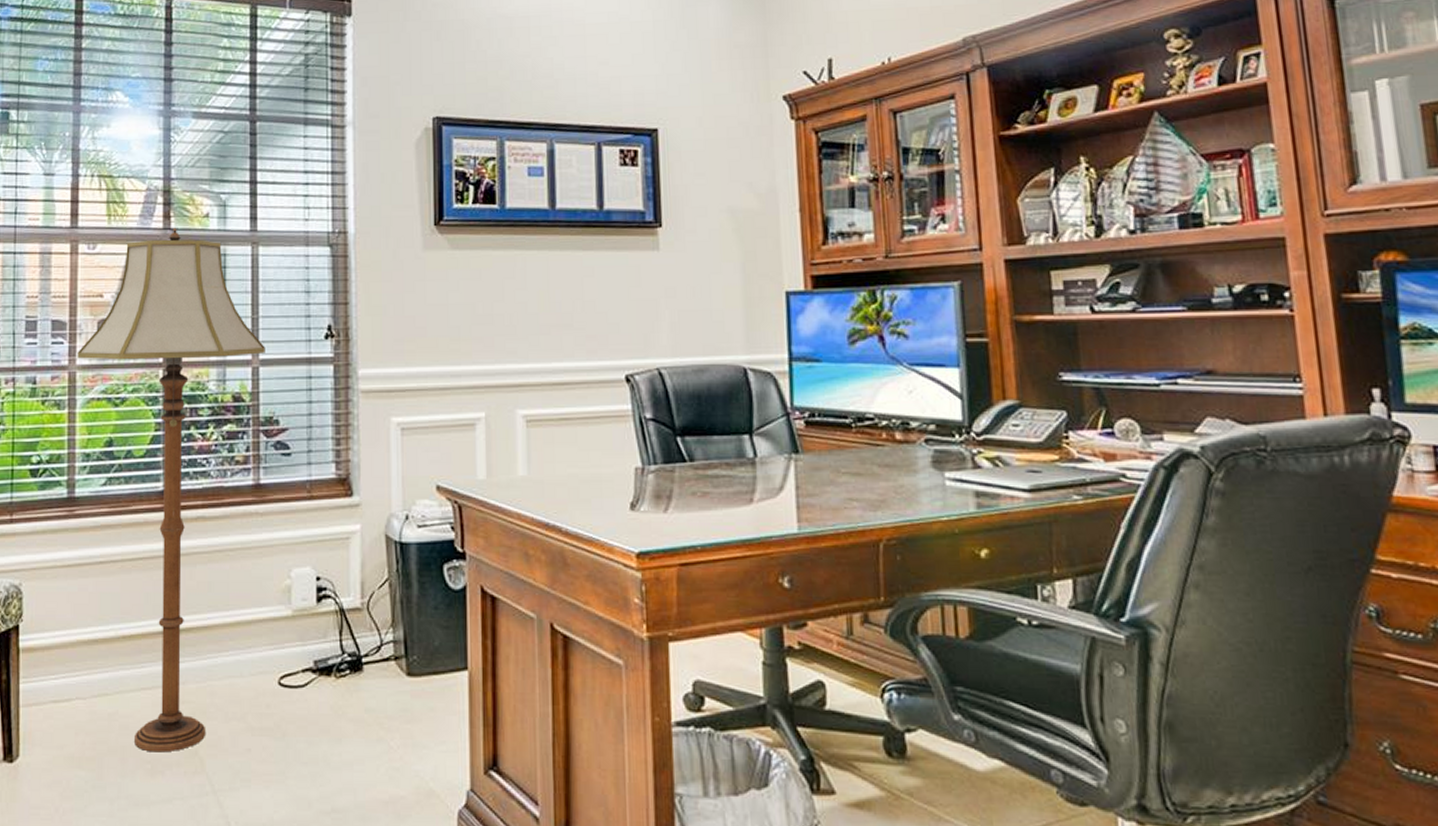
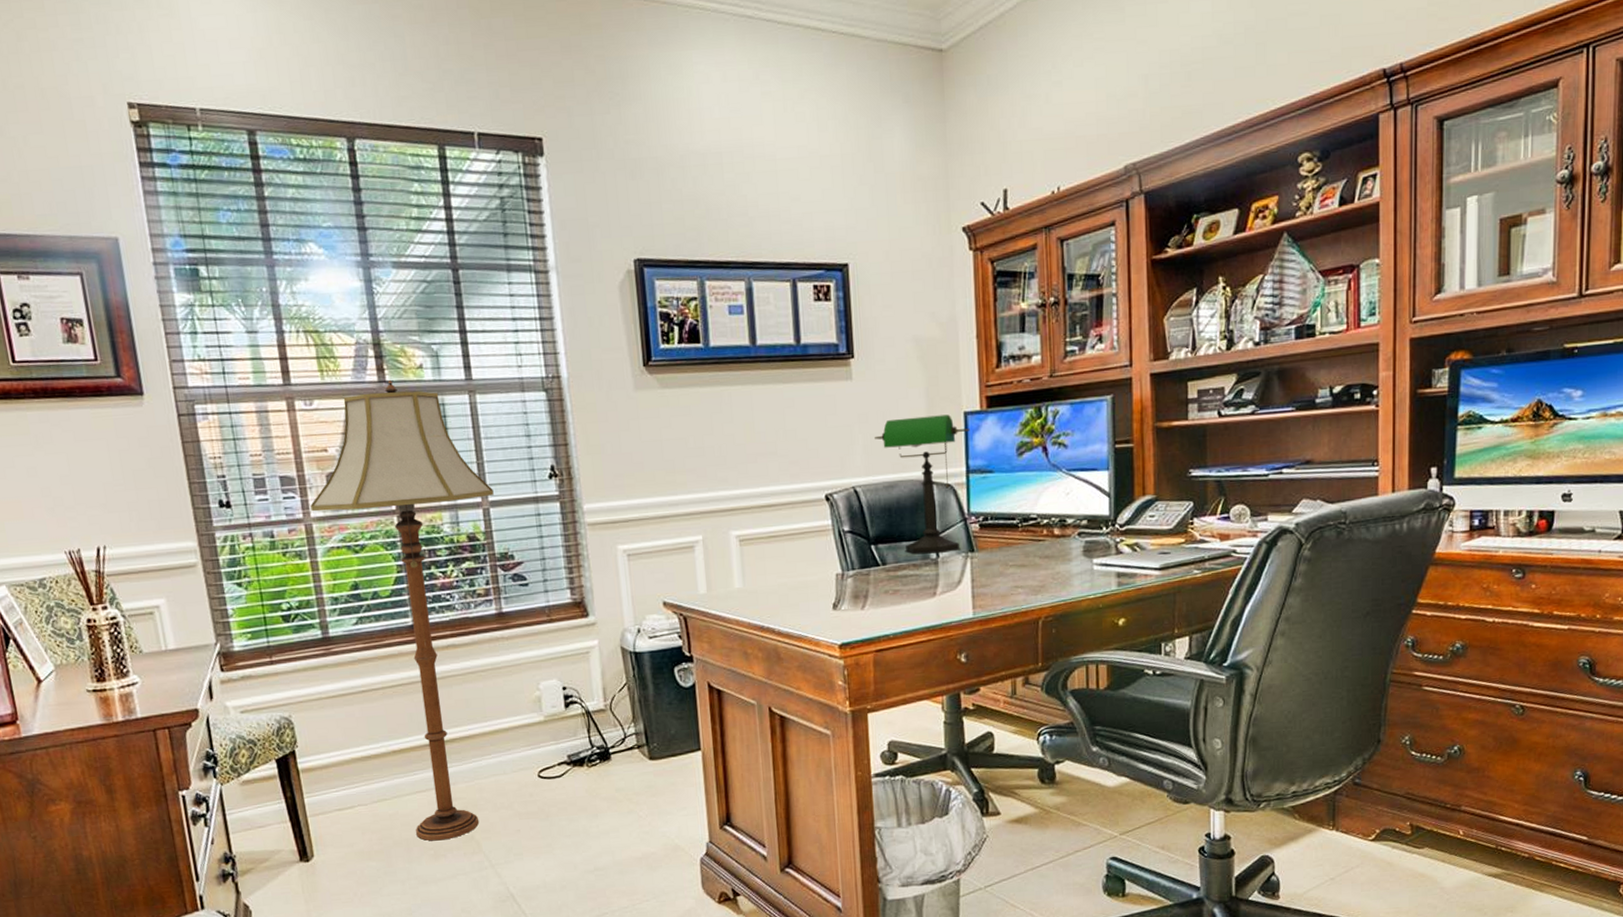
desk lamp: none [683,293,793,453] -> present [875,414,970,555]

